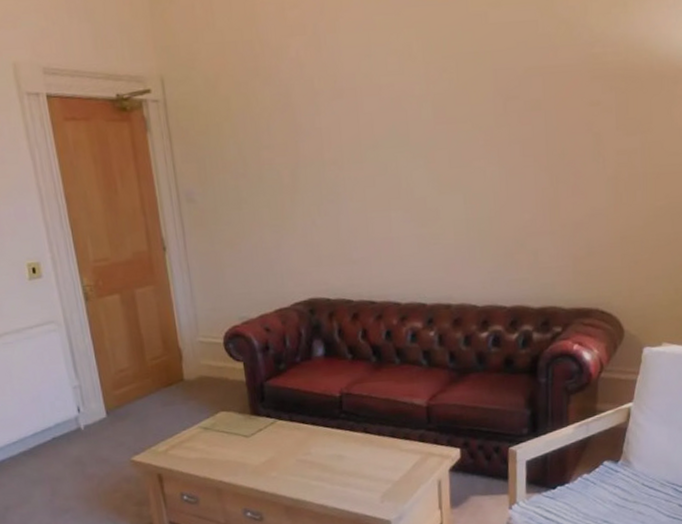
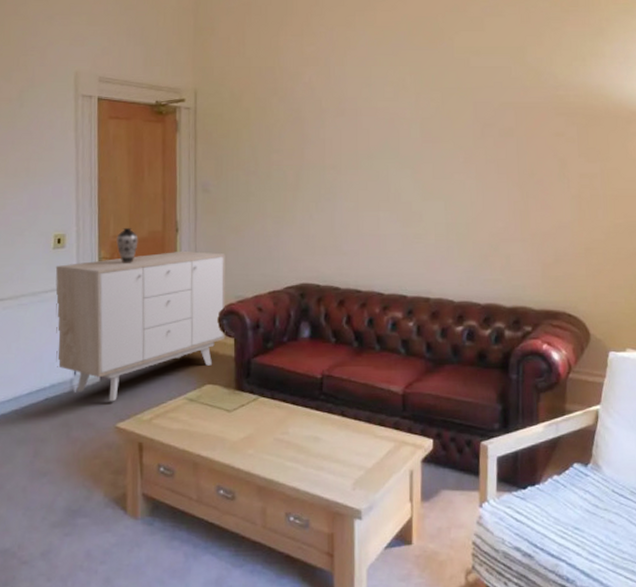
sideboard: none [35,271,234,437] -> present [55,250,226,402]
decorative vase: none [98,249,123,290] -> present [116,227,139,263]

